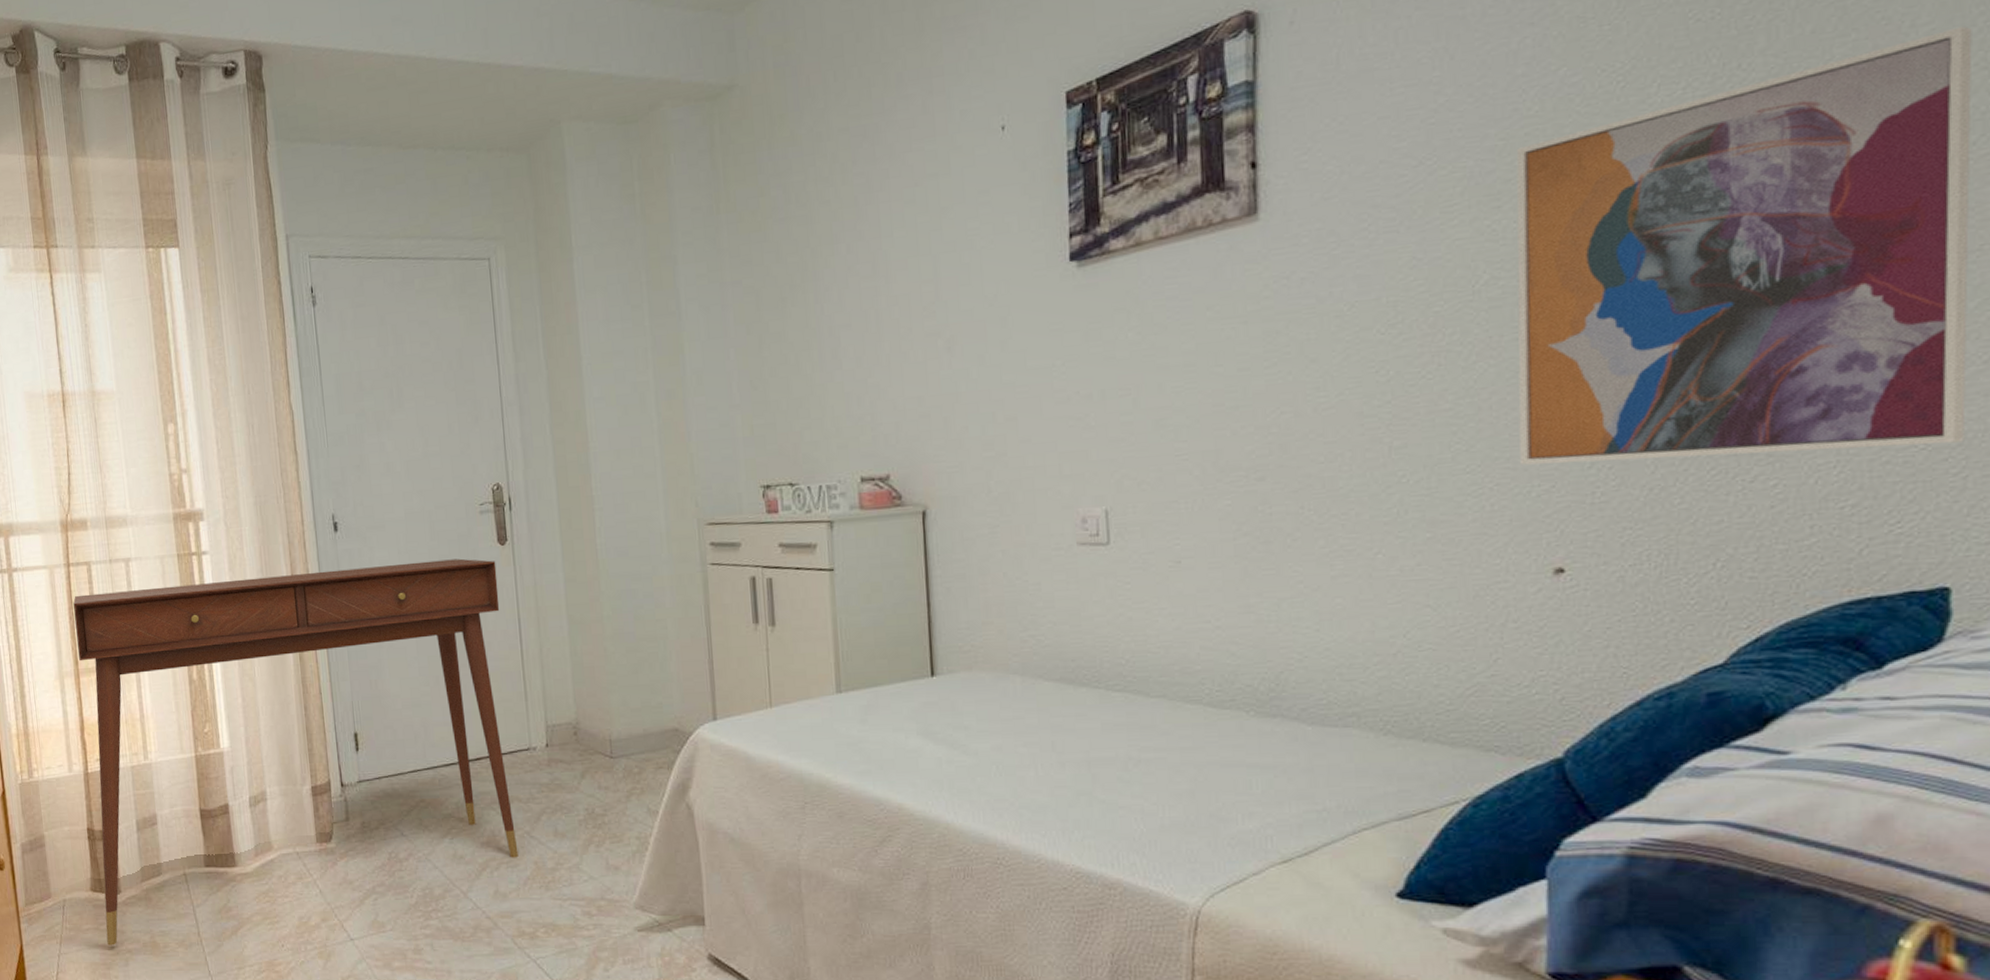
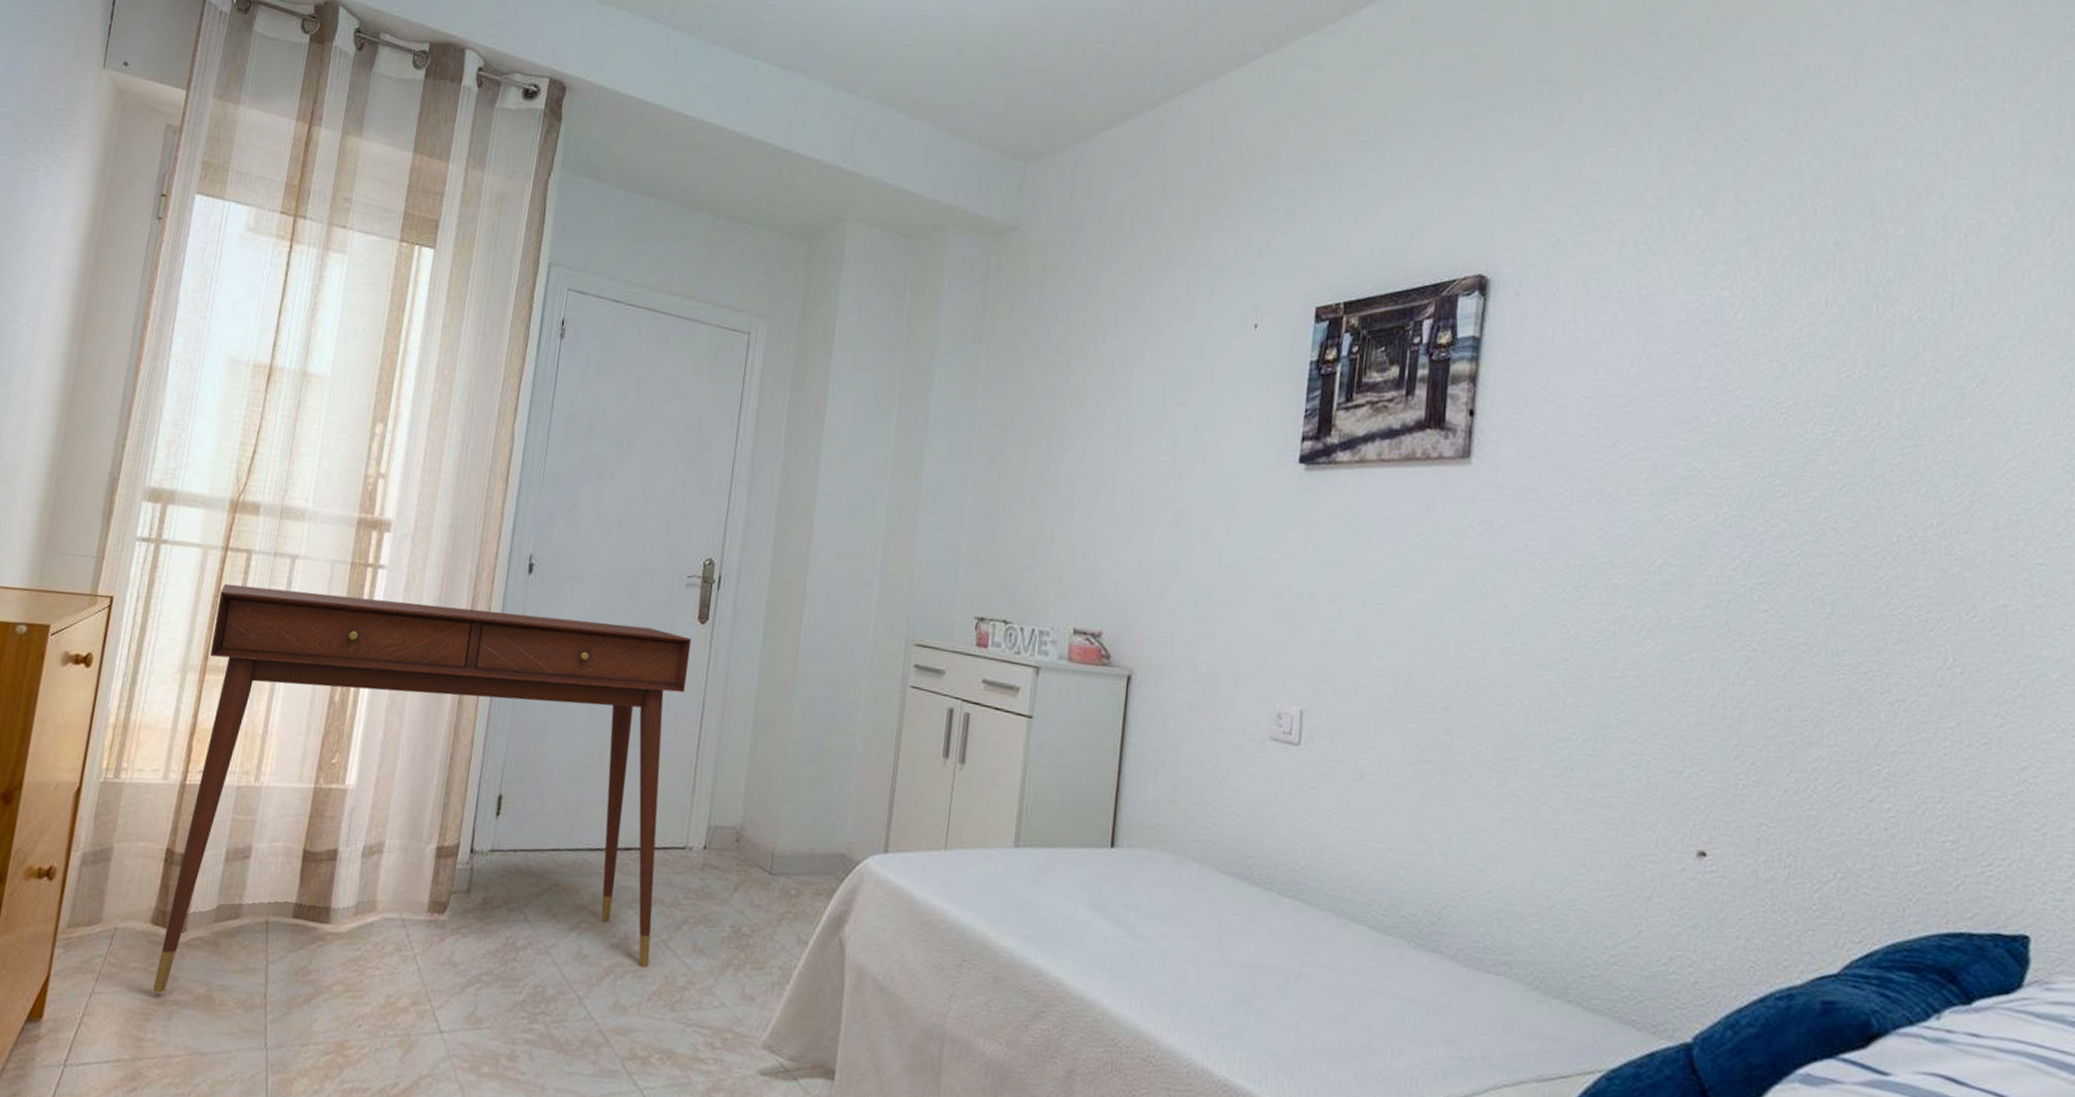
wall art: present [1516,26,1972,466] -> none [1675,432,2060,801]

